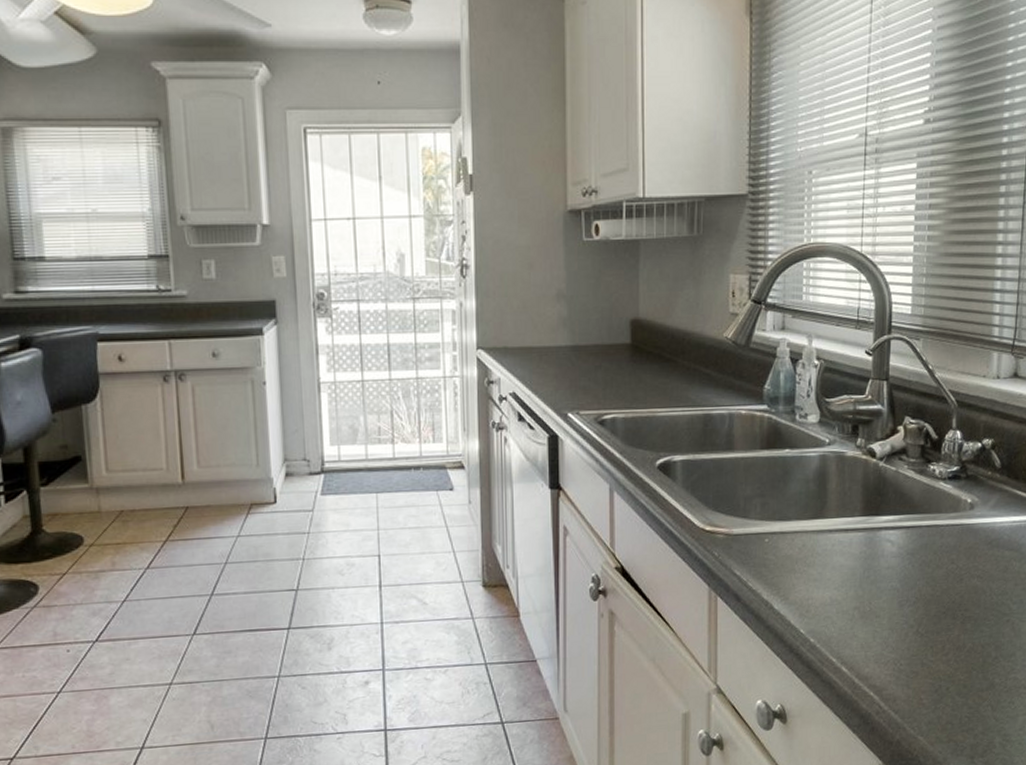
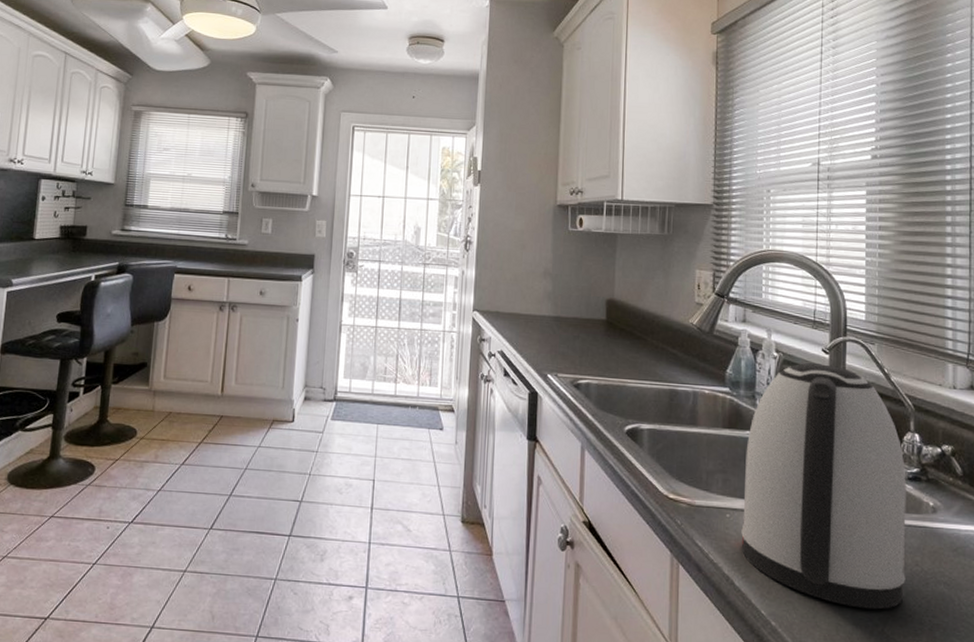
kettle: none [780,367,946,613] -> present [741,363,906,610]

